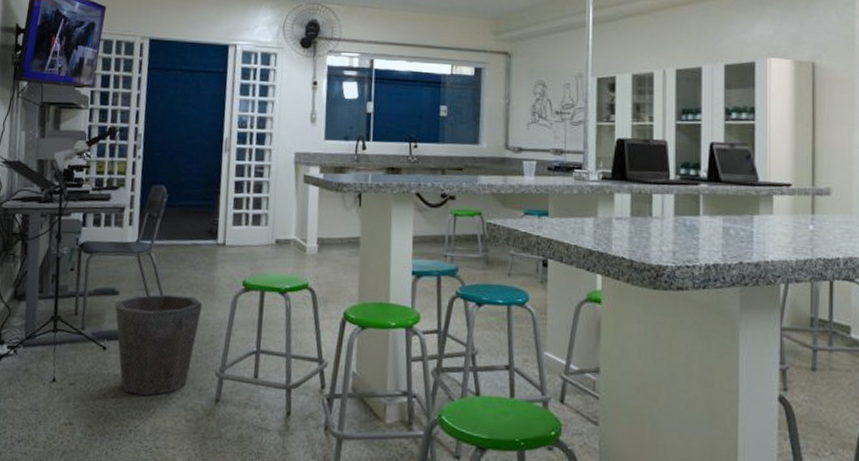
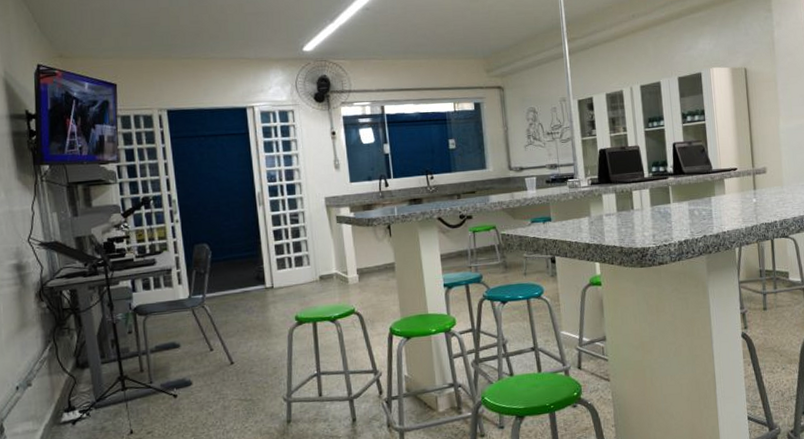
waste bin: present [114,294,203,396] -> none [178,337,262,431]

